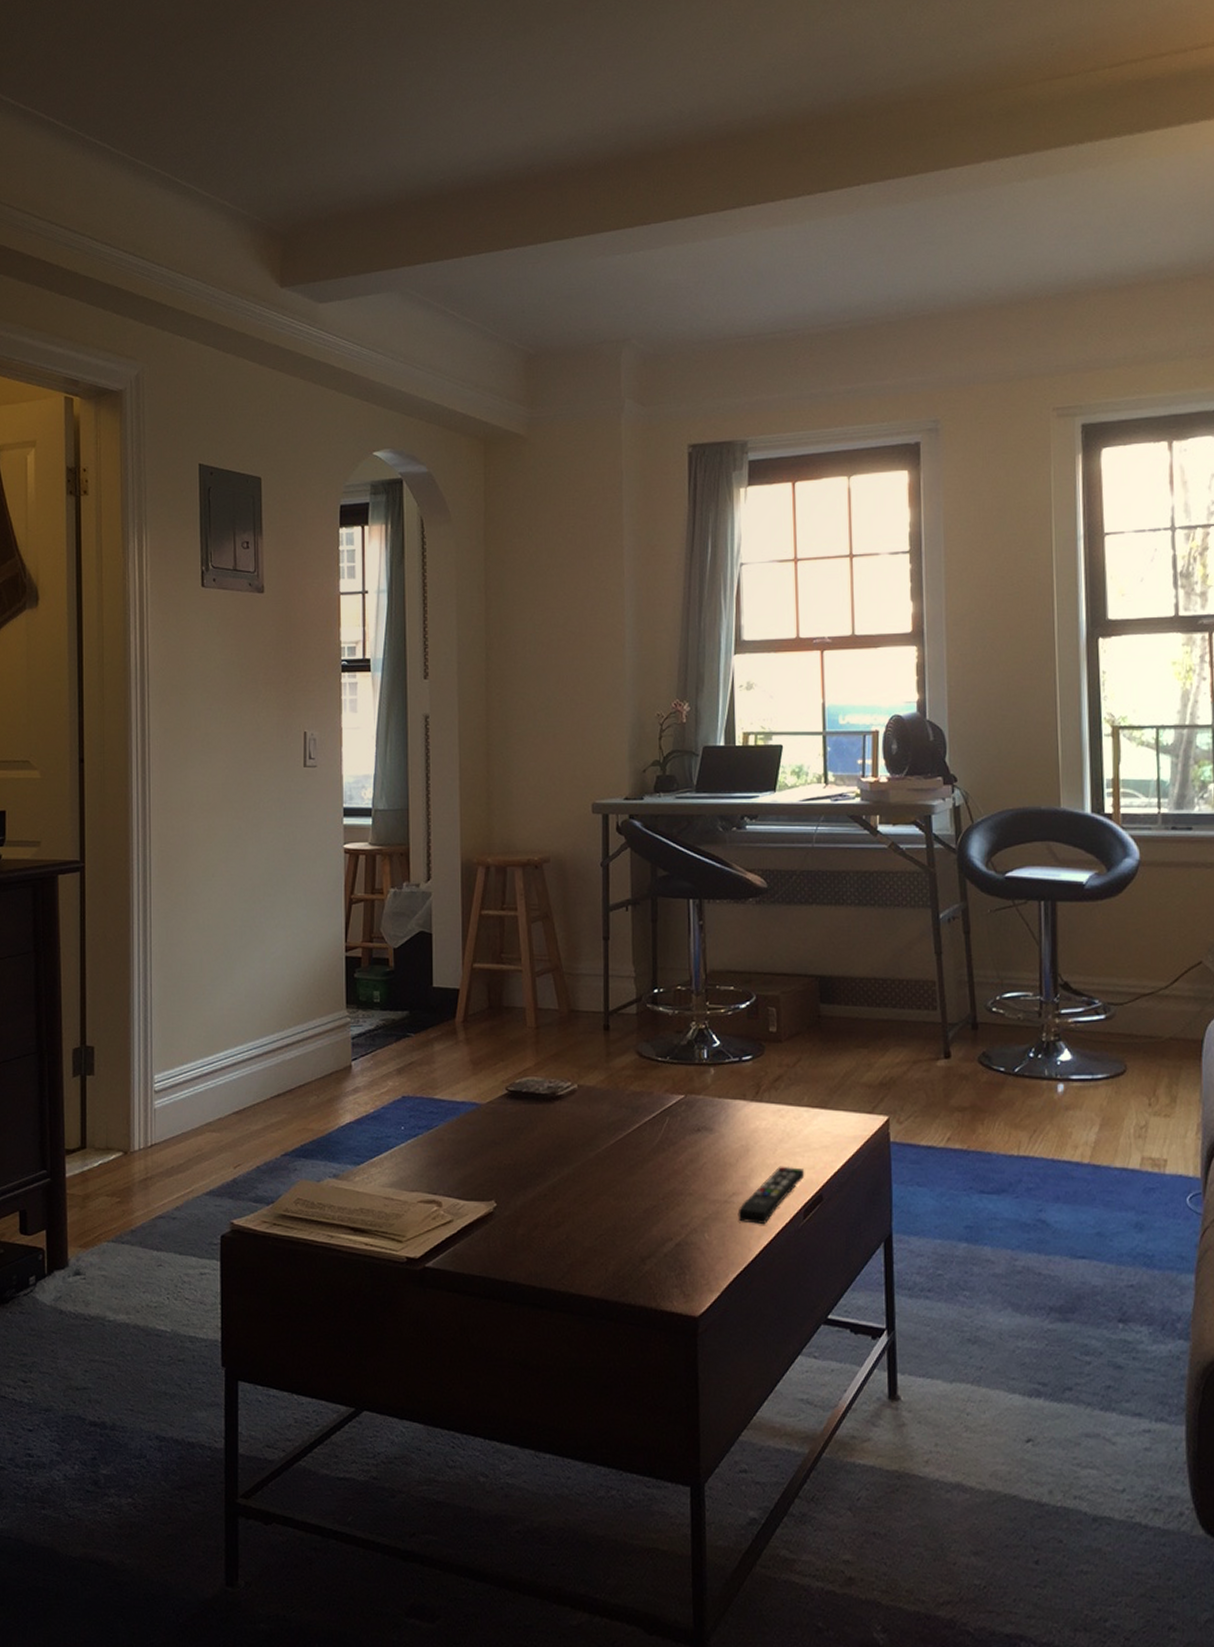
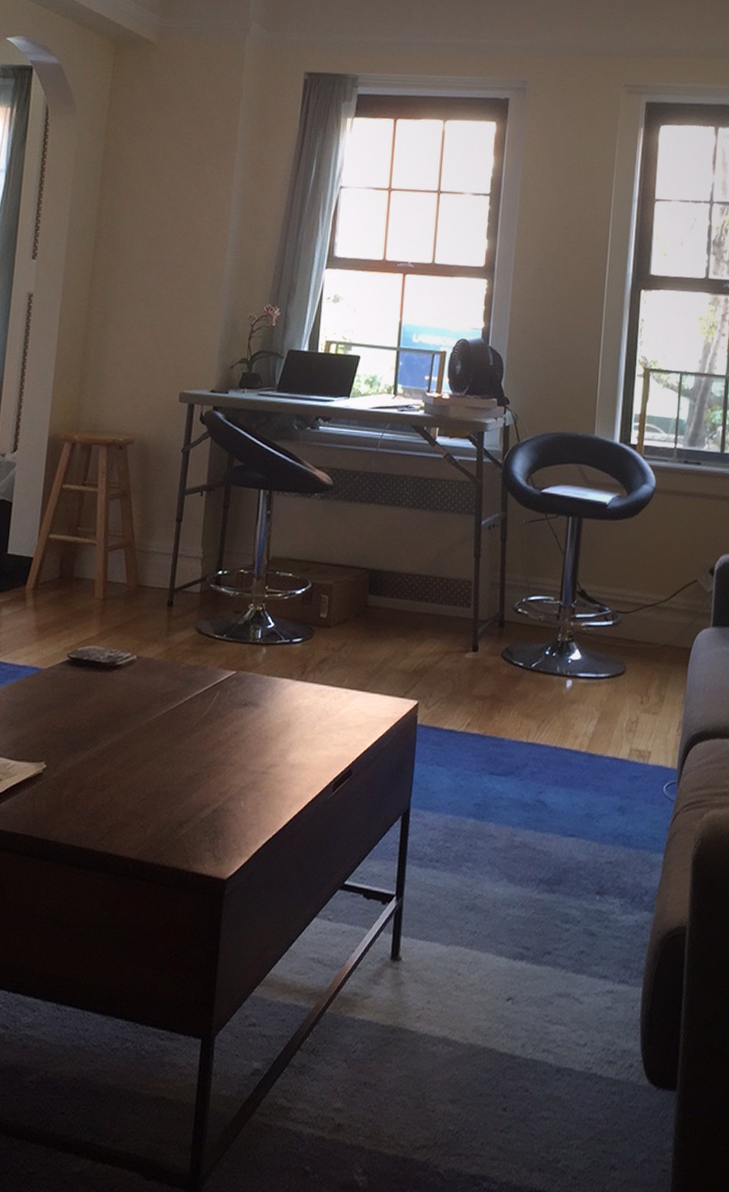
remote control: present [737,1166,805,1225] -> none [273,741,339,796]

